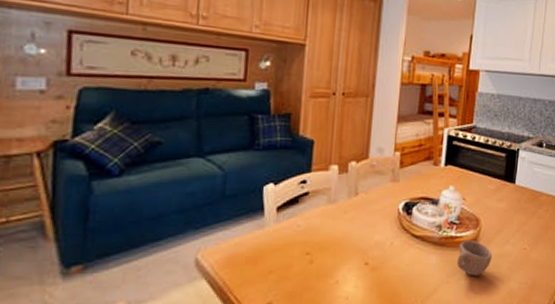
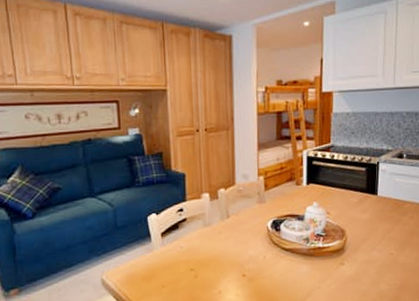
cup: present [456,241,492,276] -> none [326,249,360,281]

